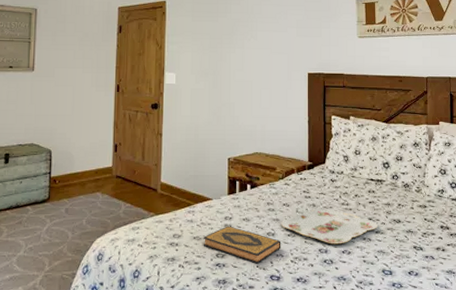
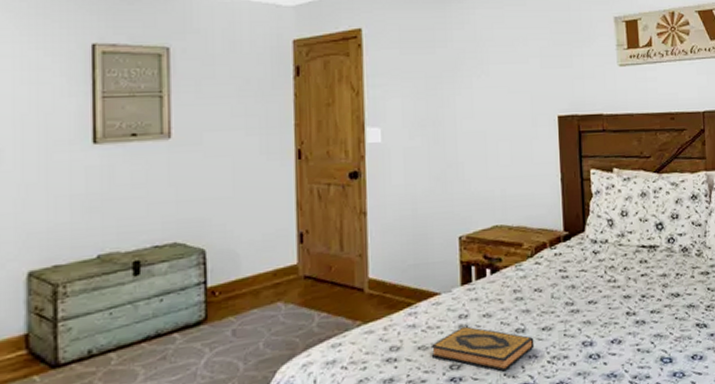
serving tray: present [281,208,378,244] -> none [533,289,653,334]

